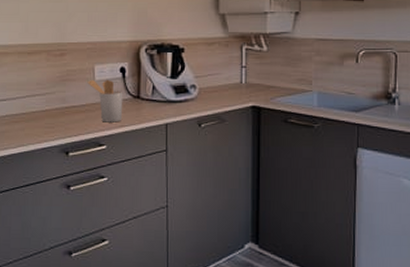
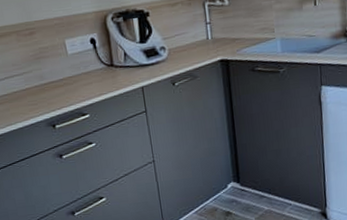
utensil holder: present [87,79,123,123] -> none [61,52,100,93]

